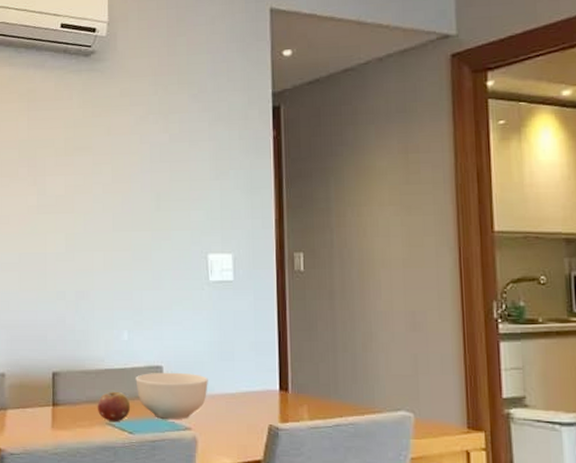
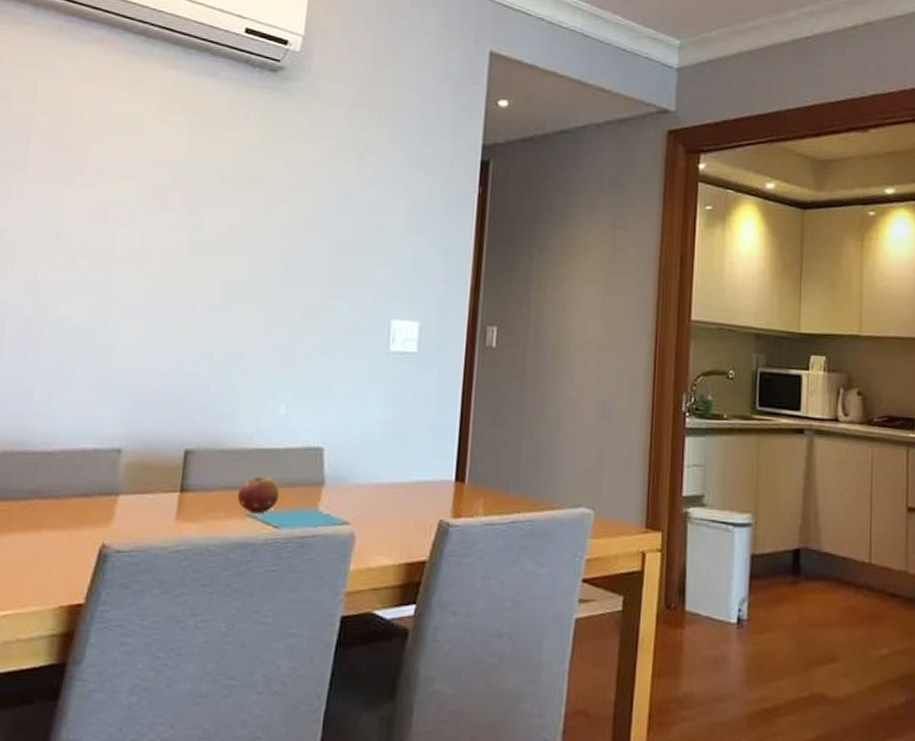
bowl: present [135,372,208,419] -> none [289,455,376,512]

